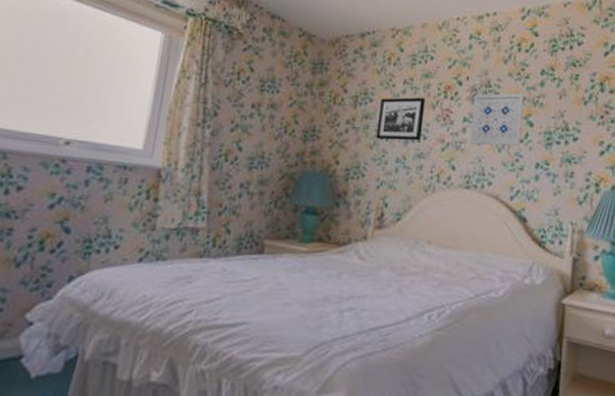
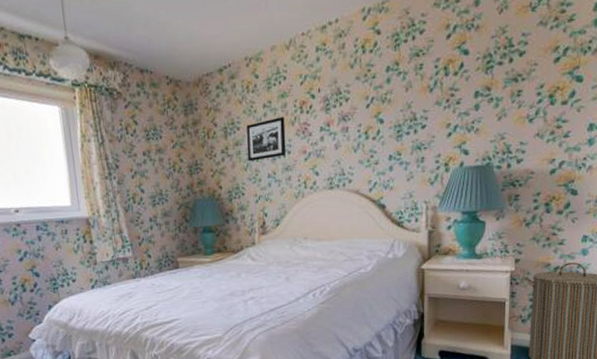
wall art: present [469,93,524,147] -> none [327,94,373,150]

